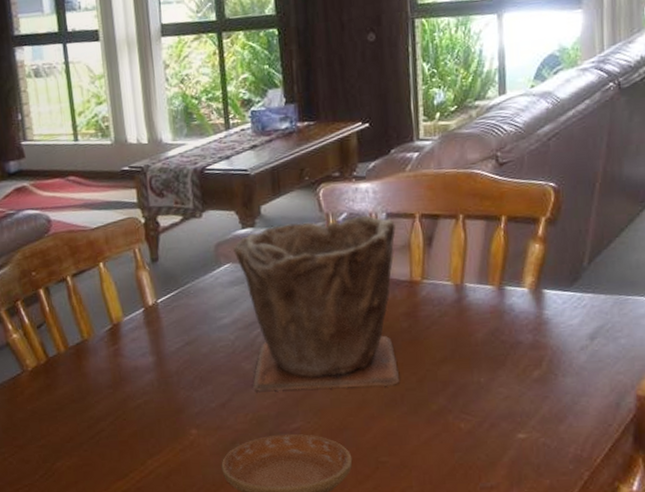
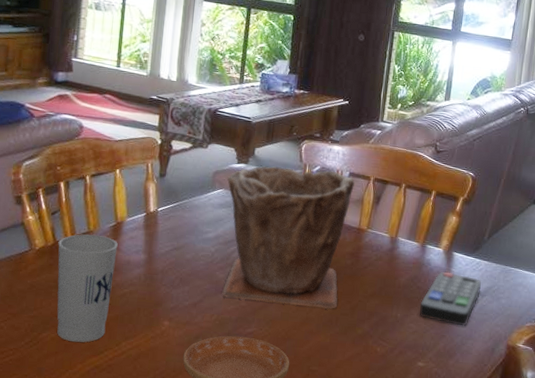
cup: none [51,342,126,468] -> present [57,234,118,343]
remote control: none [509,315,590,382] -> present [420,271,481,326]

